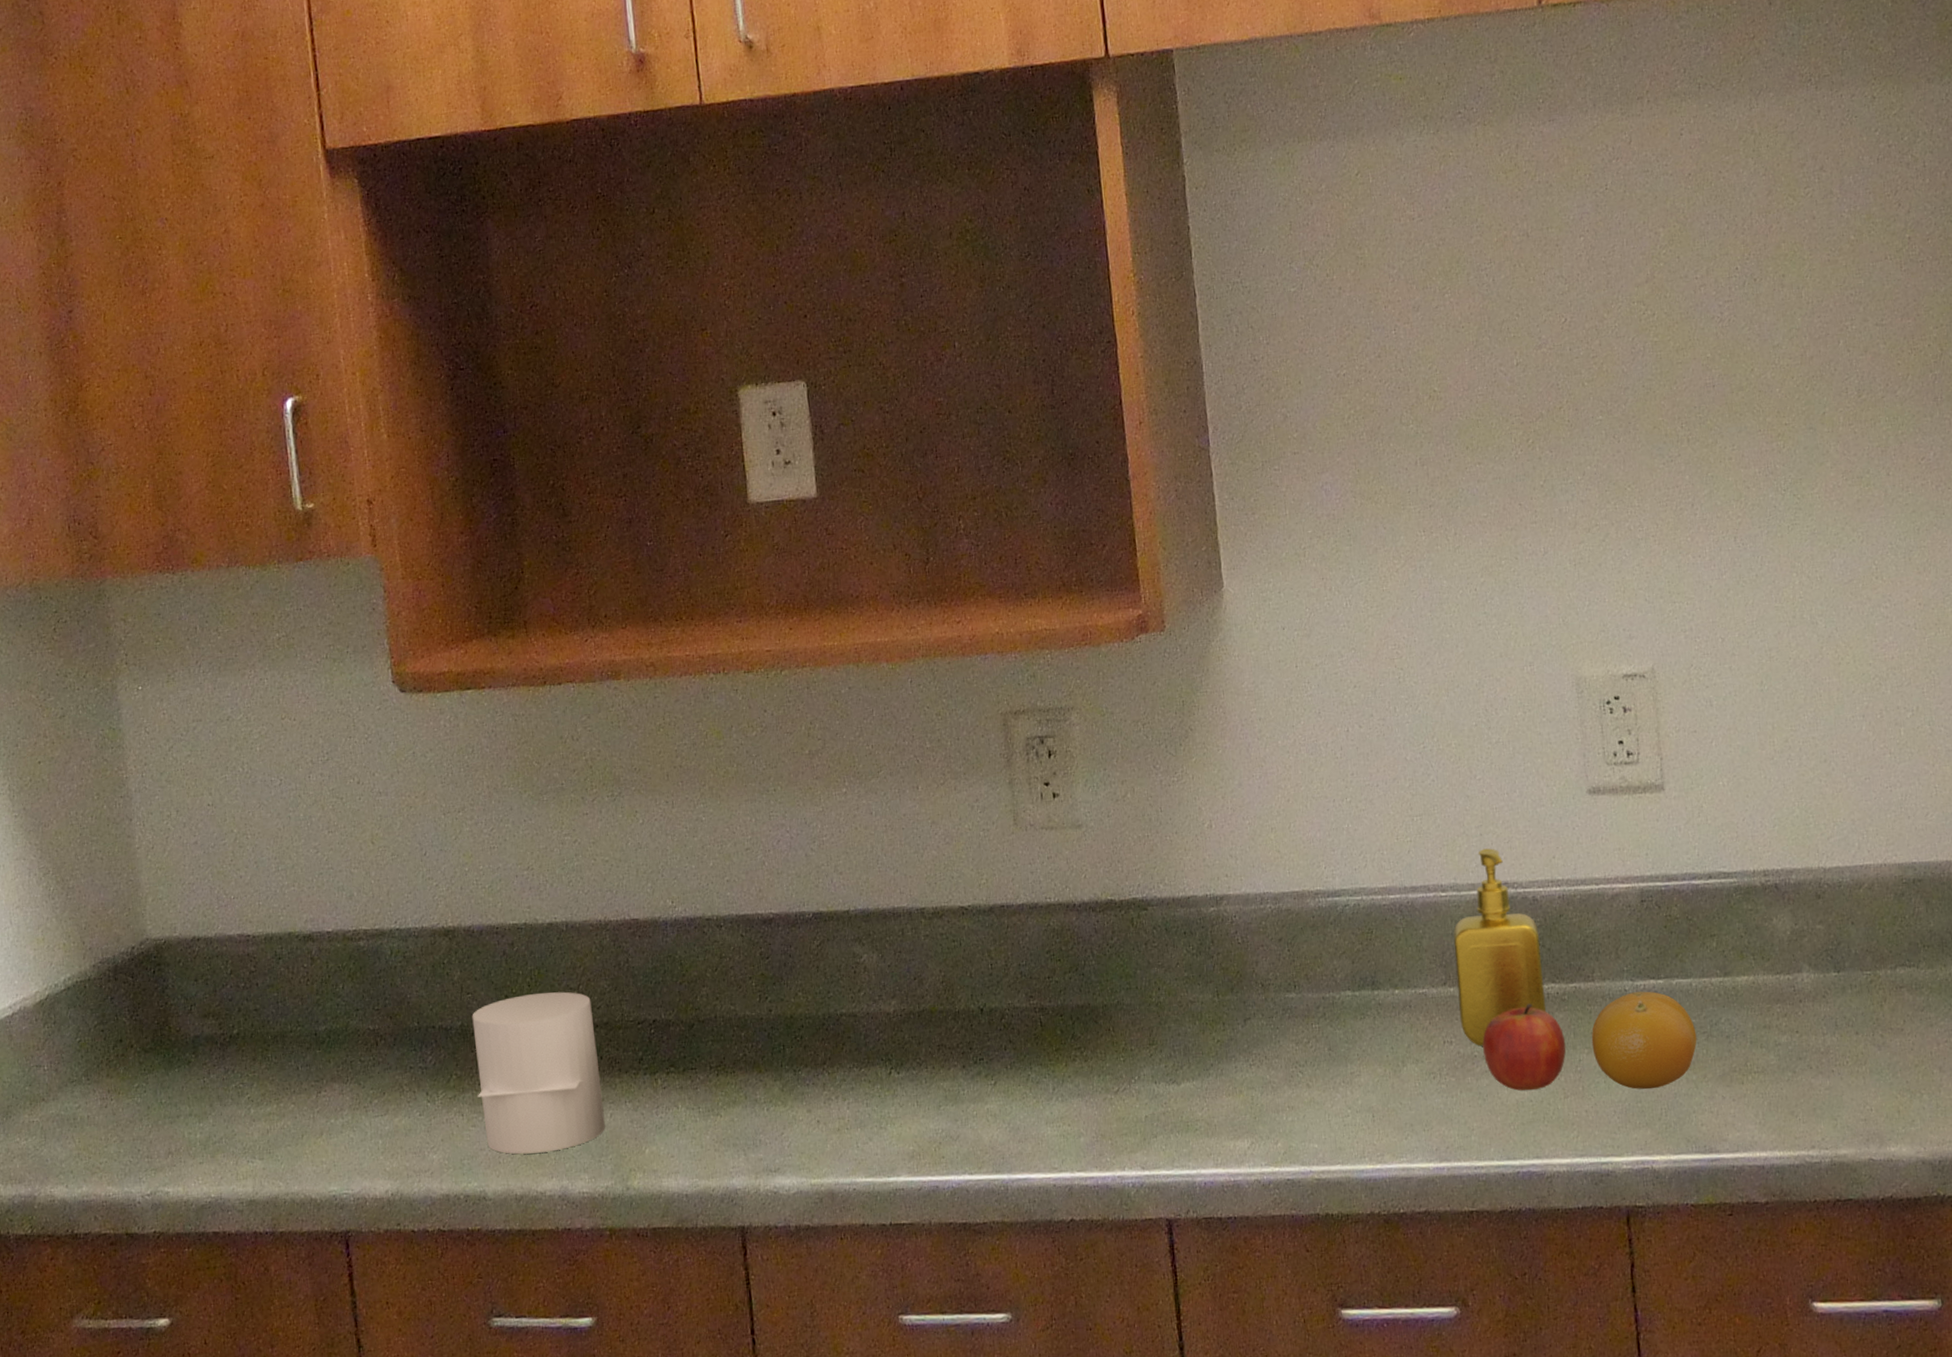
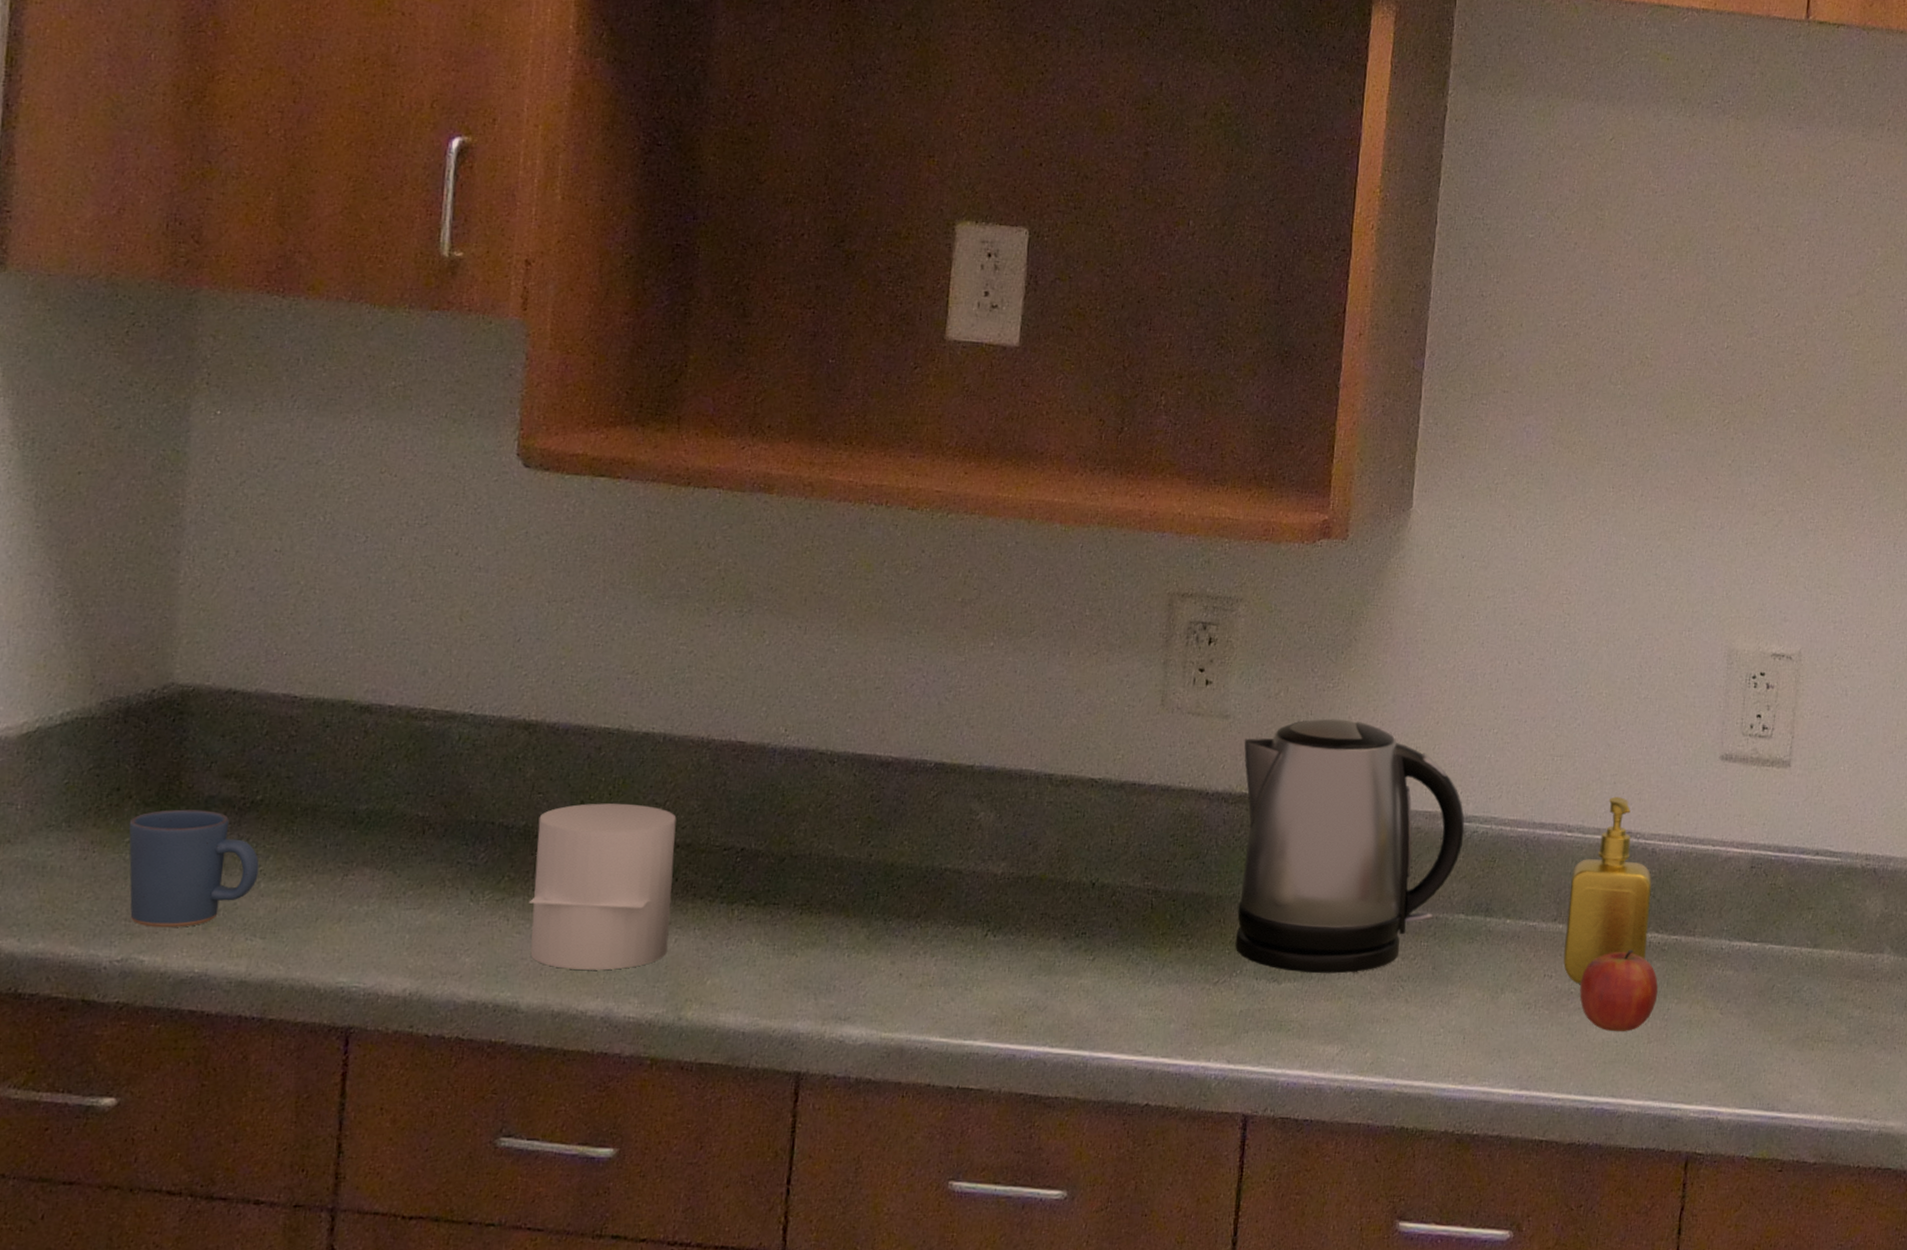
mug: none [135,1049,248,1161] -> present [129,809,259,928]
kettle: none [1100,811,1336,1071] -> present [1235,718,1465,974]
fruit: present [1591,991,1697,1089] -> none [1681,951,1780,1045]

